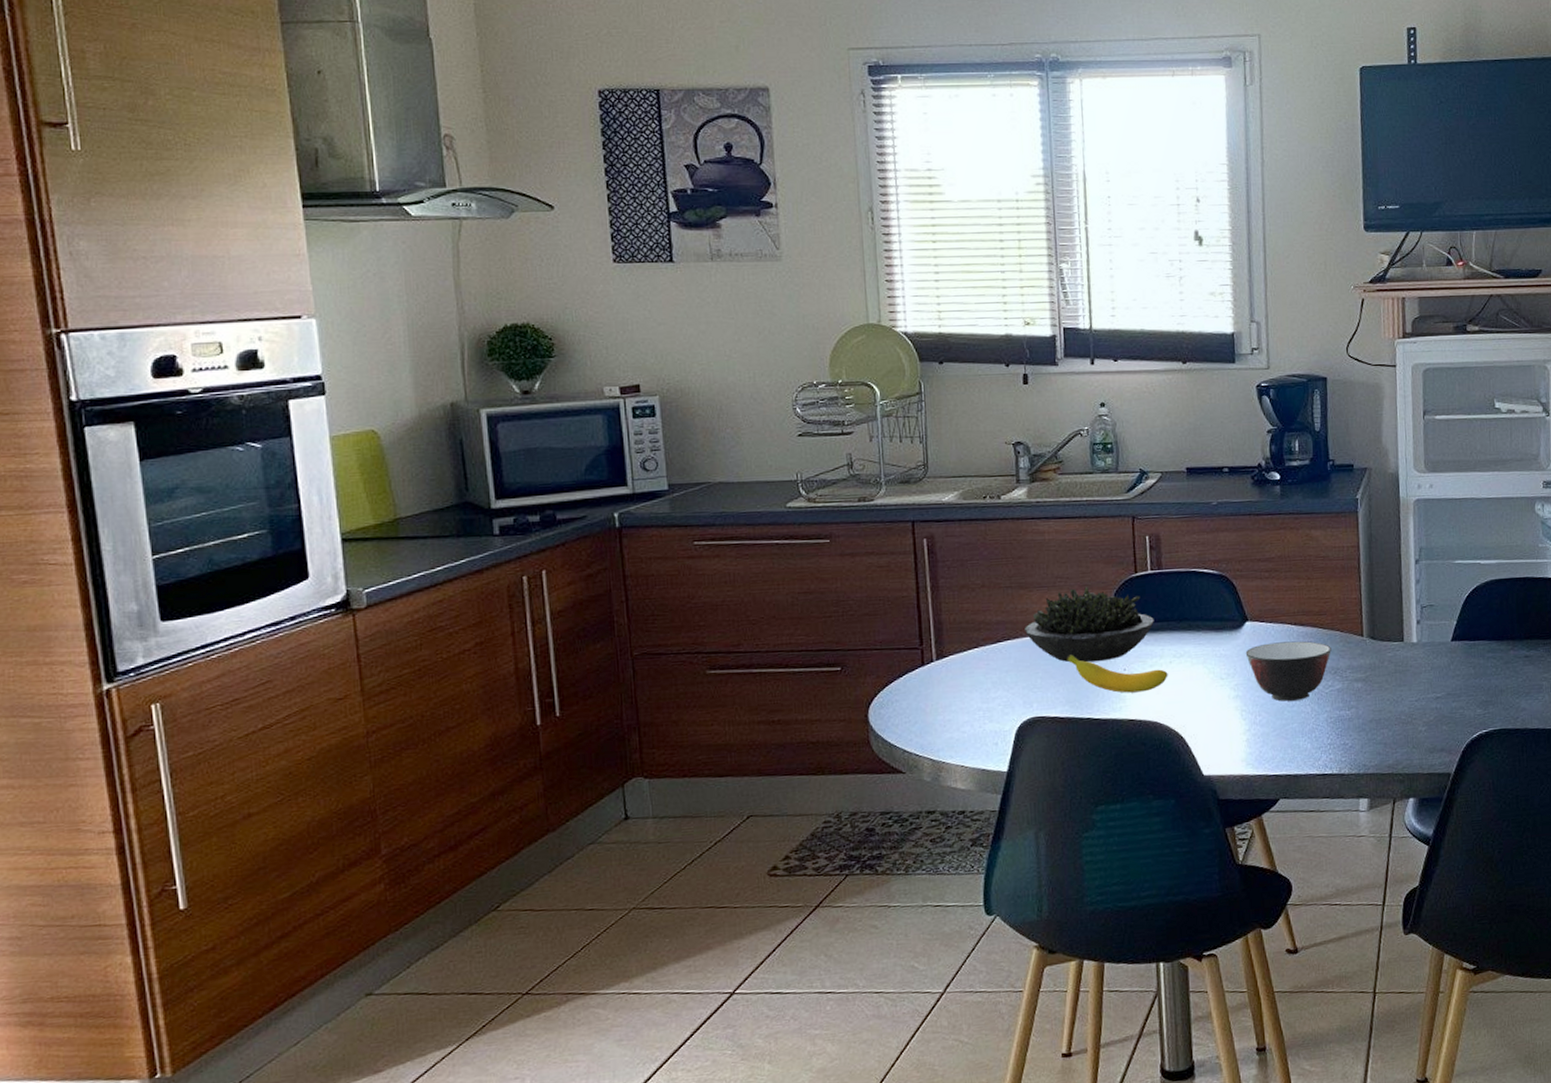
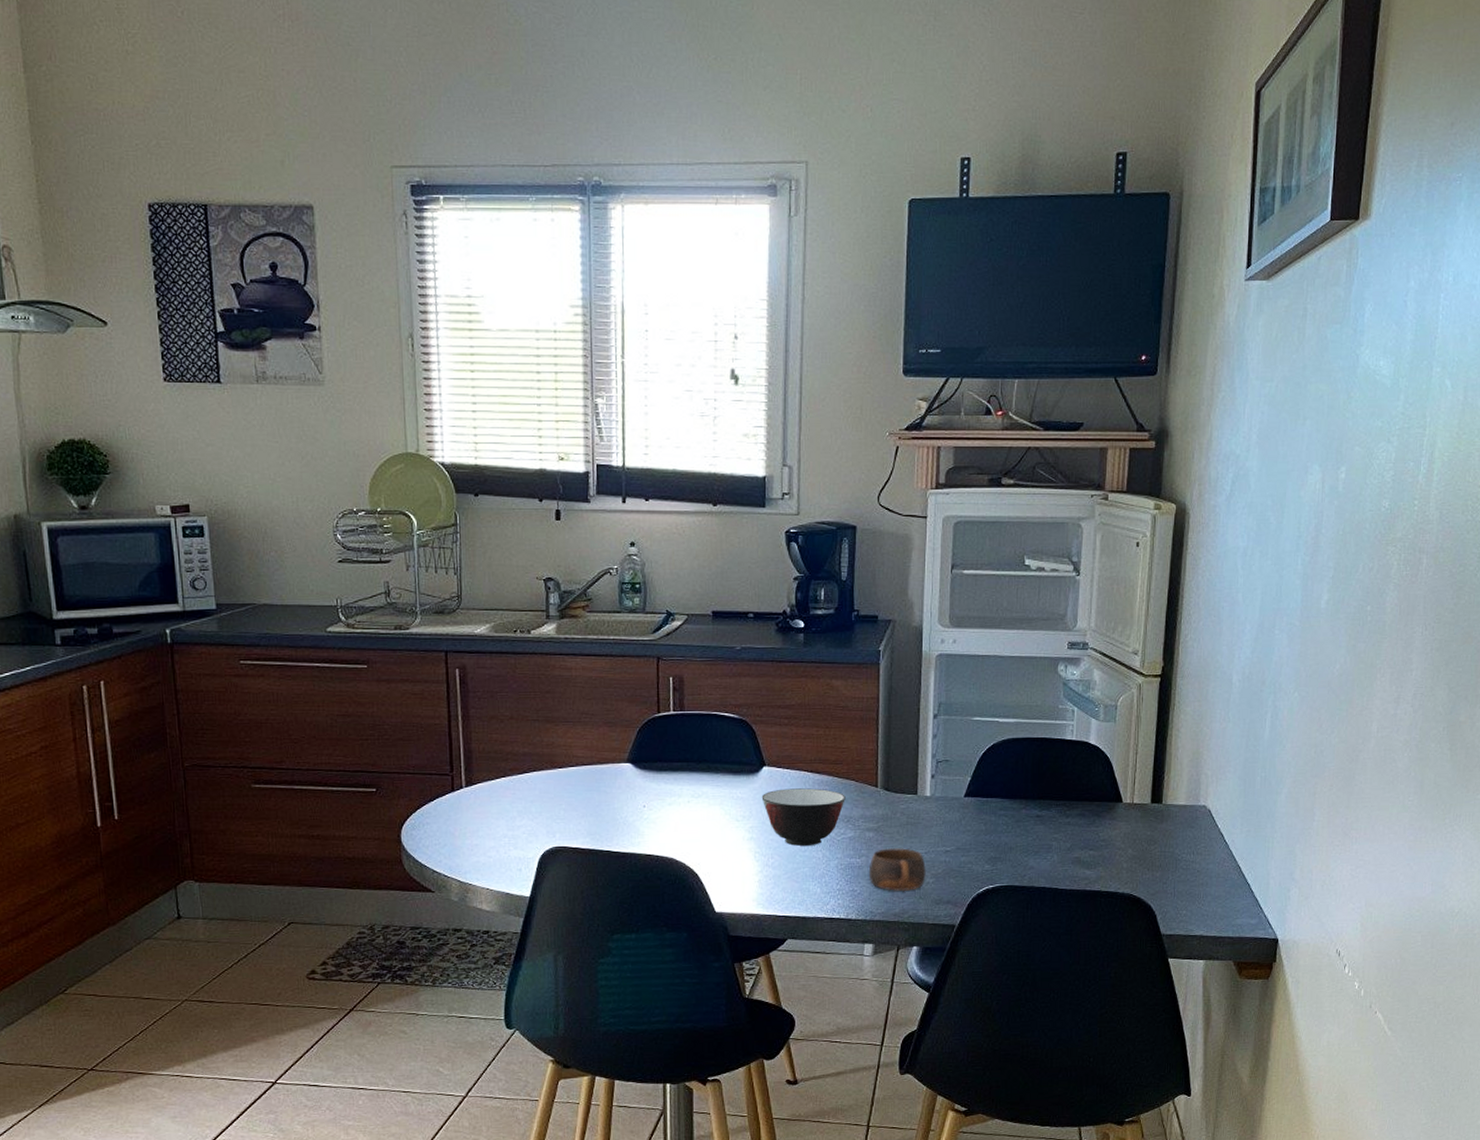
succulent plant: present [1025,586,1154,663] -> none [550,723,674,798]
banana: present [1067,654,1168,693] -> none [589,789,686,829]
cup: none [1359,697,1419,742] -> present [868,848,927,891]

